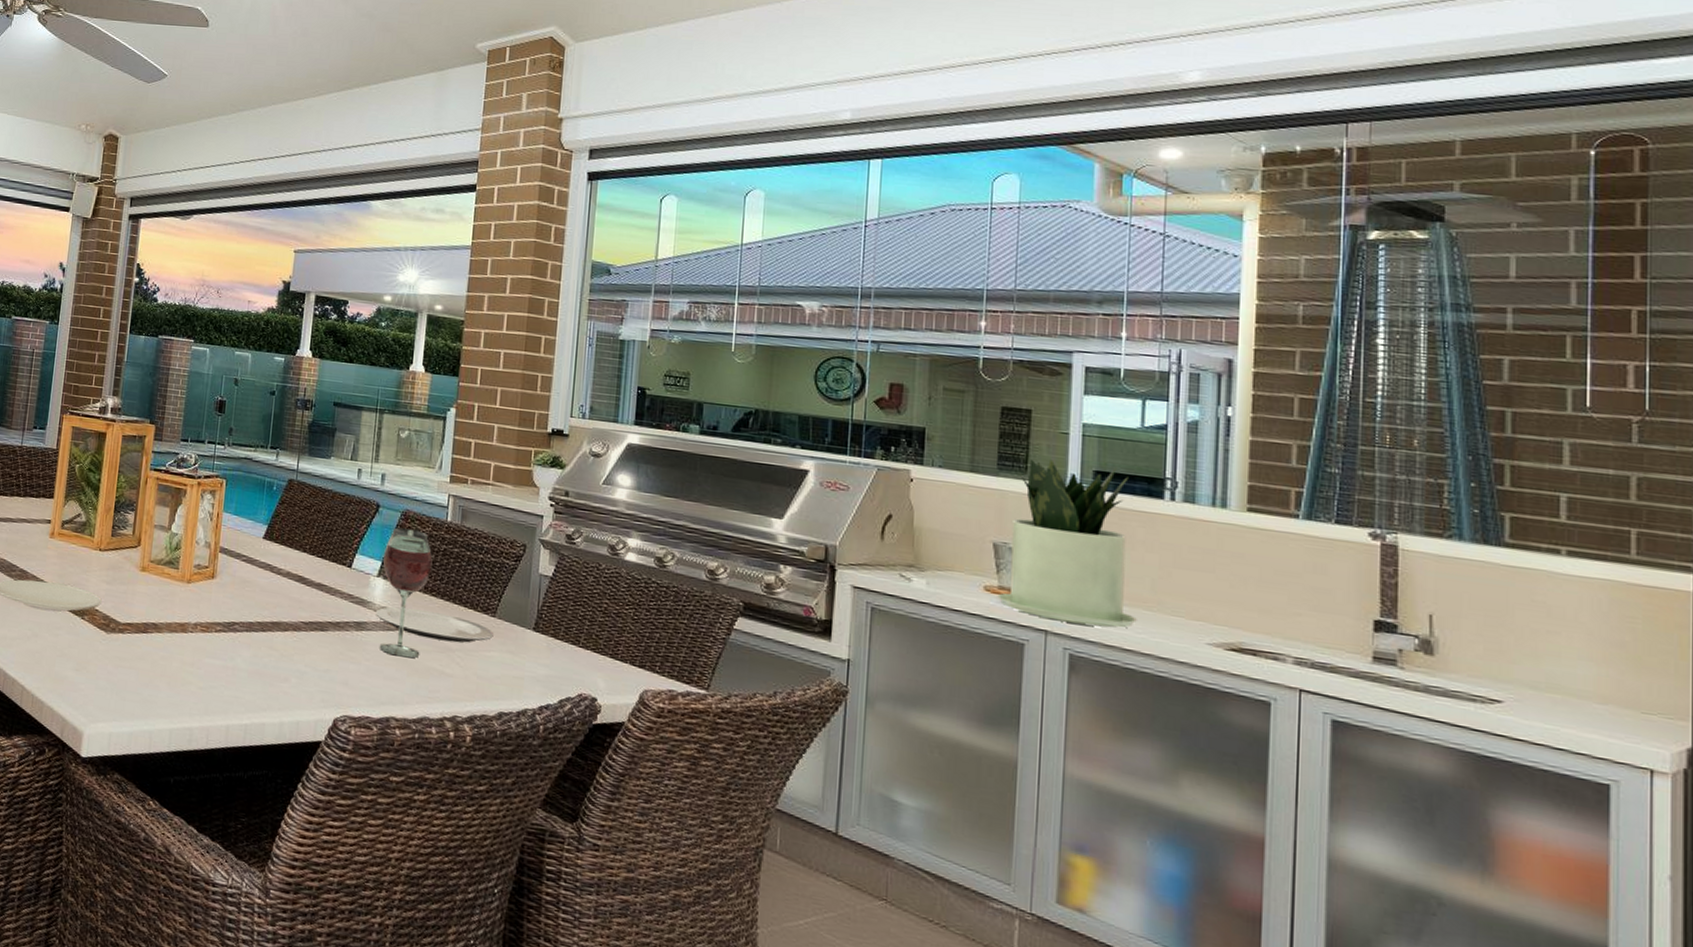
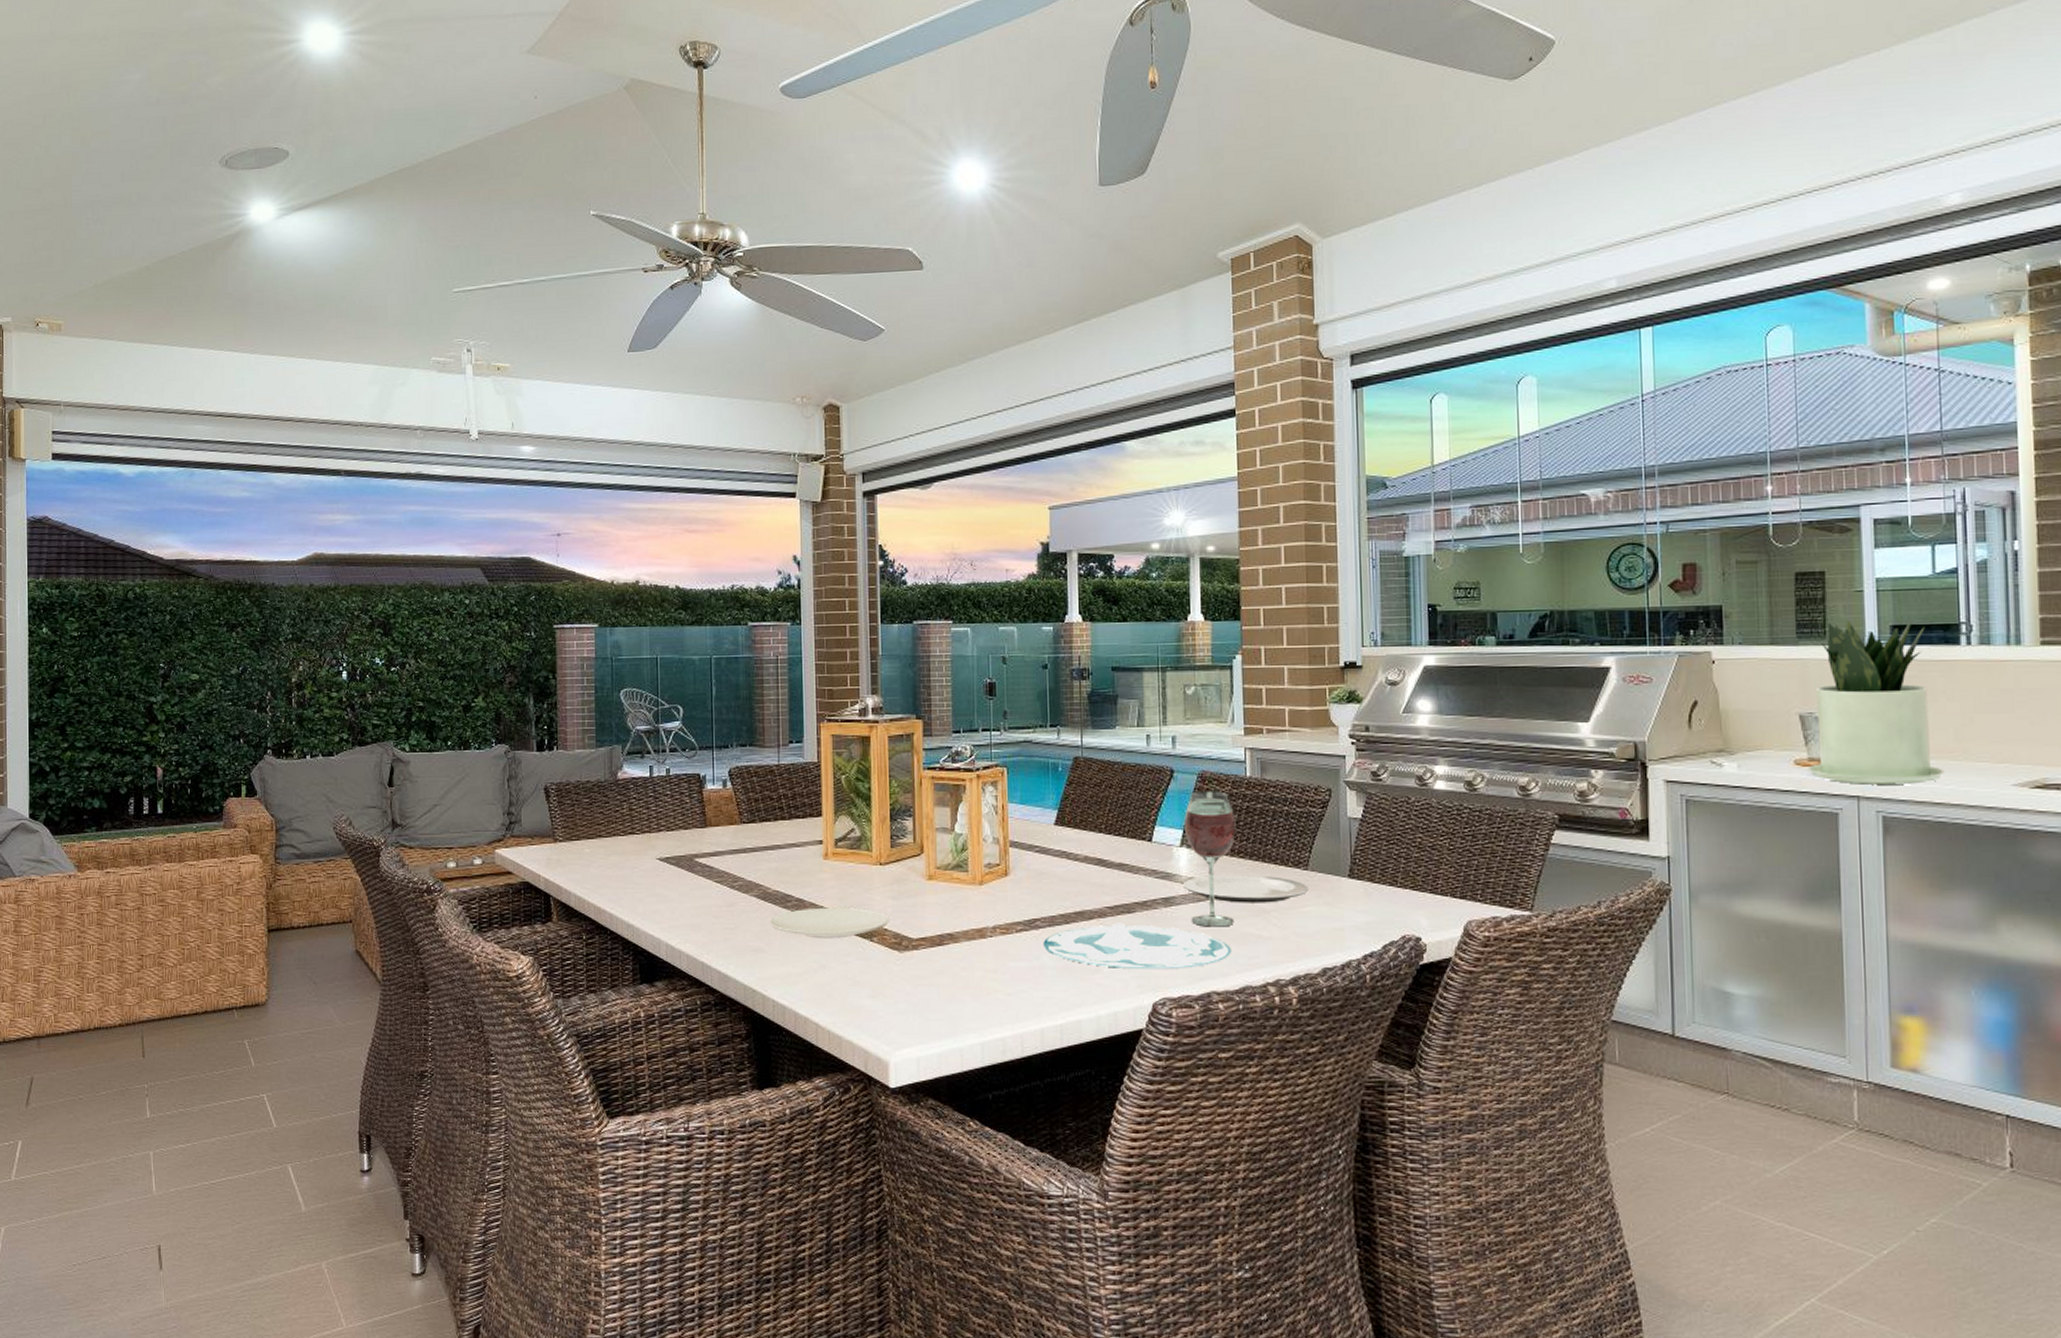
plate: none [238,637,414,692] -> present [1042,923,1231,970]

